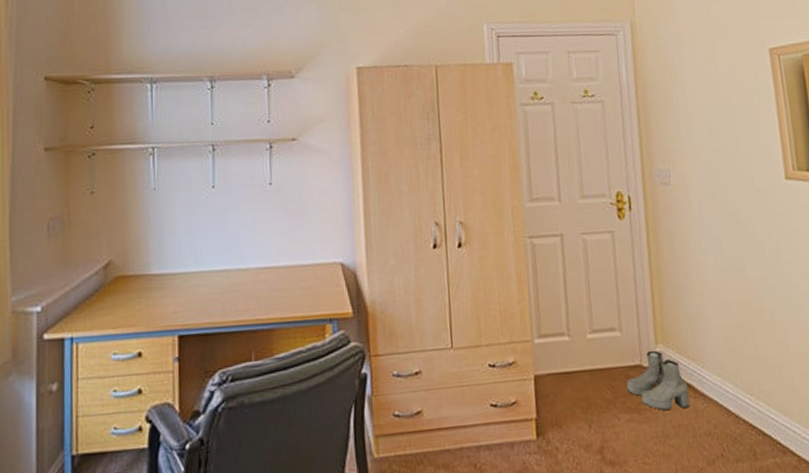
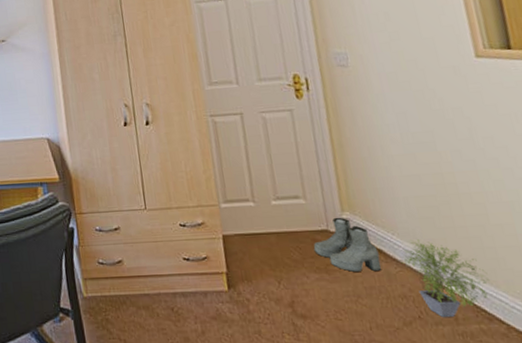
potted plant: none [708,371,785,454] -> present [401,239,489,318]

